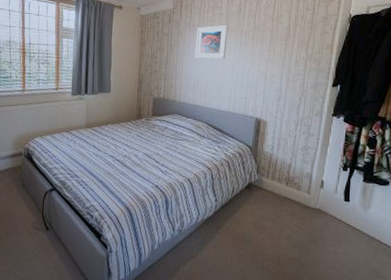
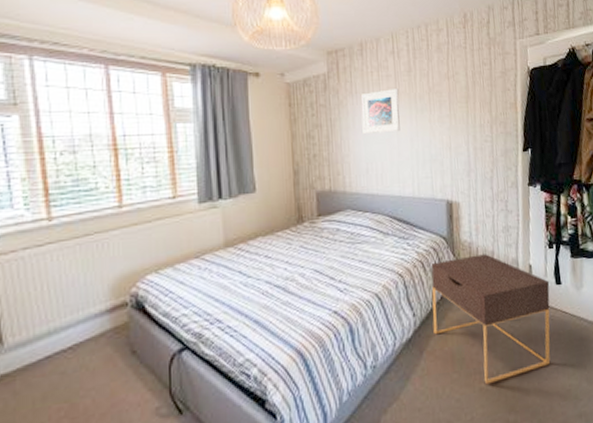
nightstand: none [230,164,339,265] -> present [431,254,551,385]

